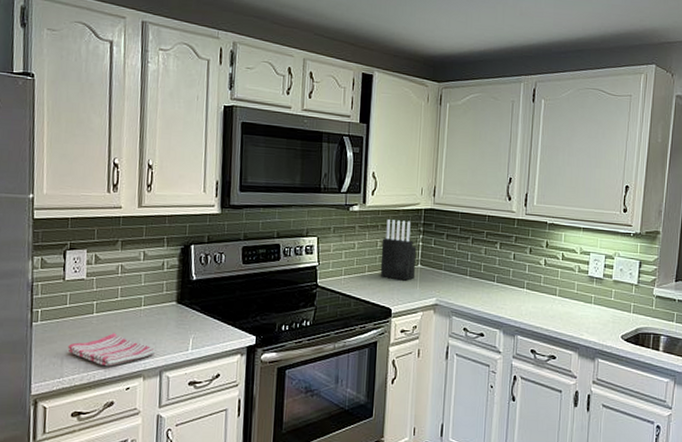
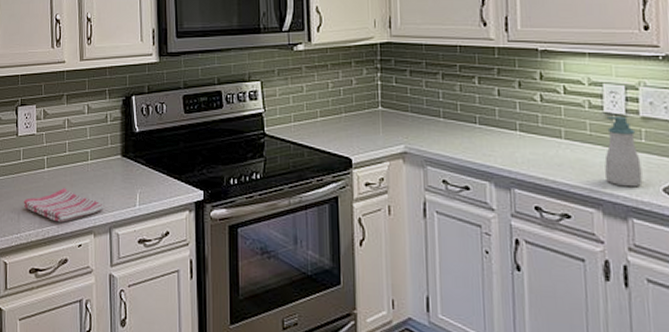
knife block: present [380,219,417,281] -> none [333,57,376,126]
soap bottle: none [584,279,609,335] -> present [604,115,643,187]

